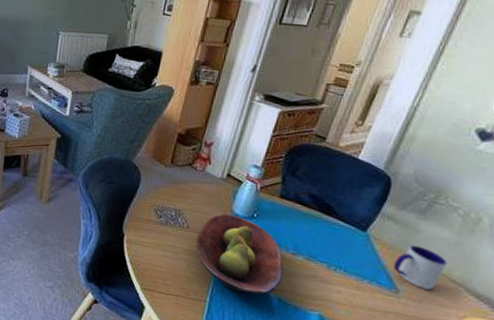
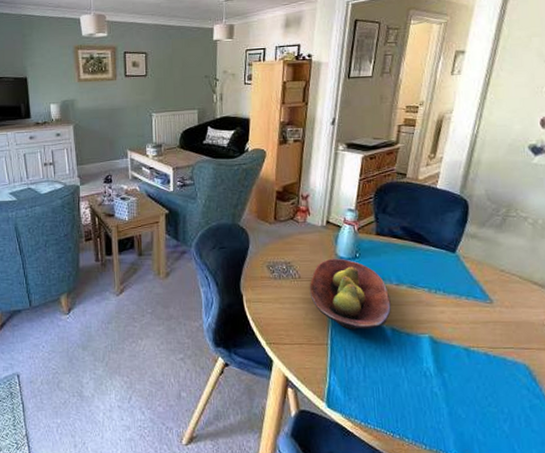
mug: present [394,245,447,290] -> none [484,257,528,295]

